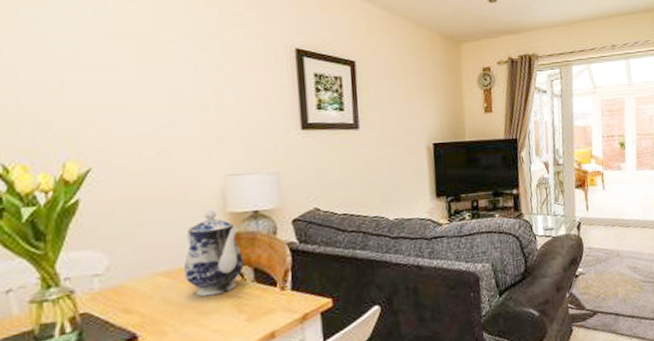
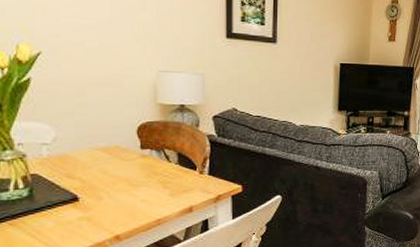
teapot: present [183,210,244,297] -> none [118,100,170,172]

